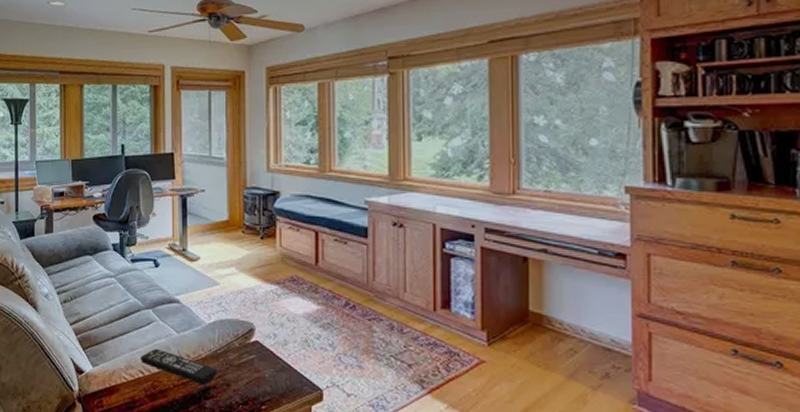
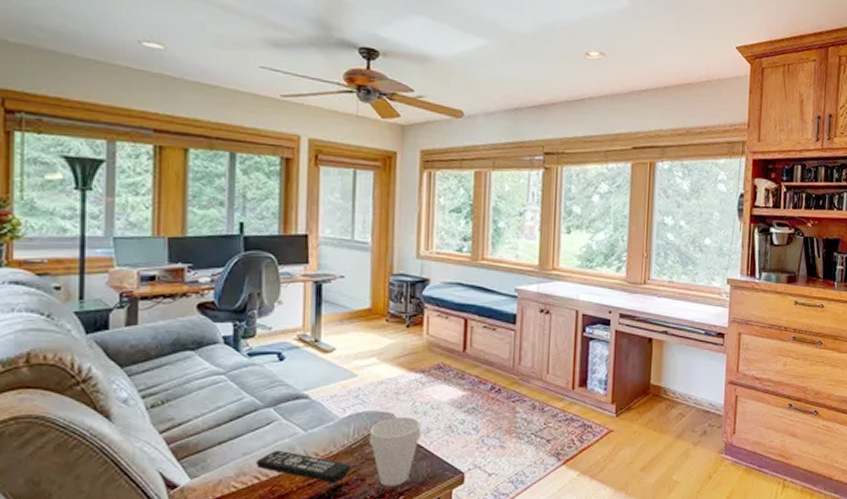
cup: none [232,327,278,395] -> present [369,417,421,486]

